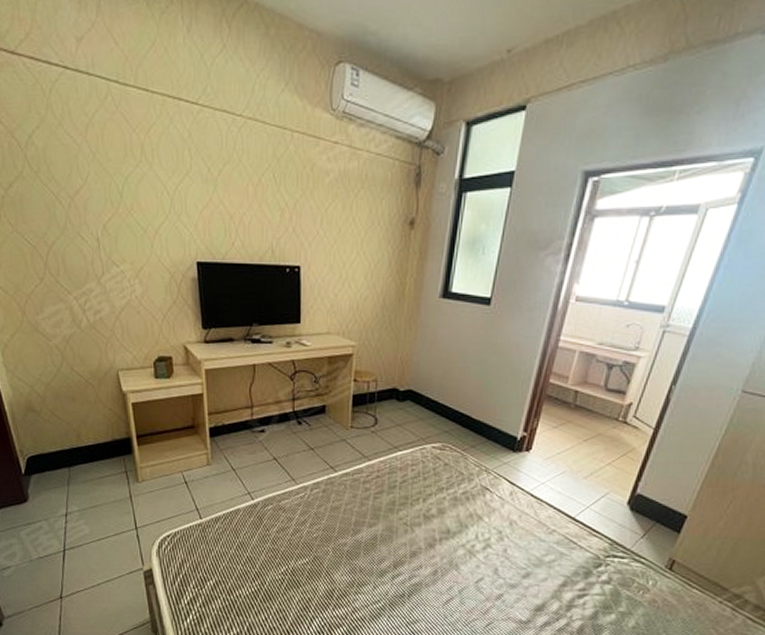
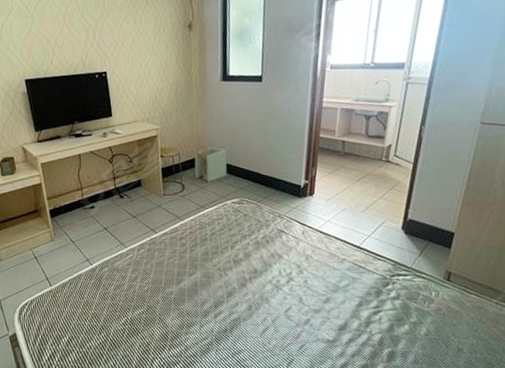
architectural model: none [393,372,434,419] -> present [194,144,227,182]

